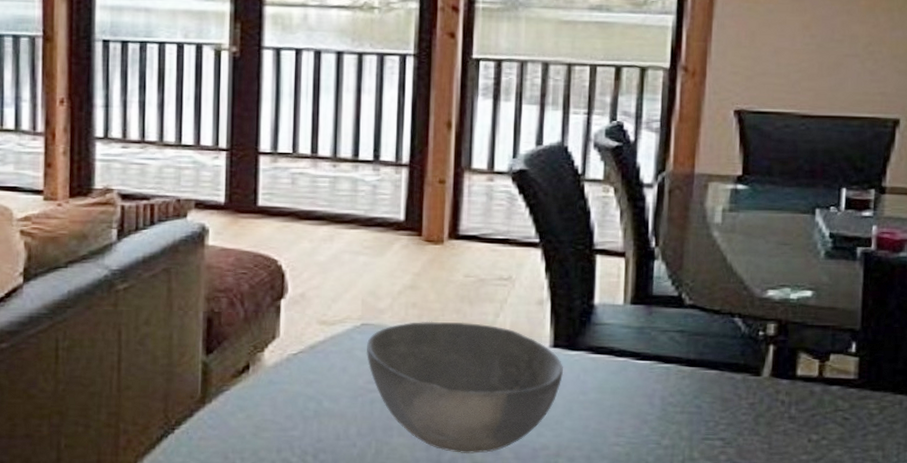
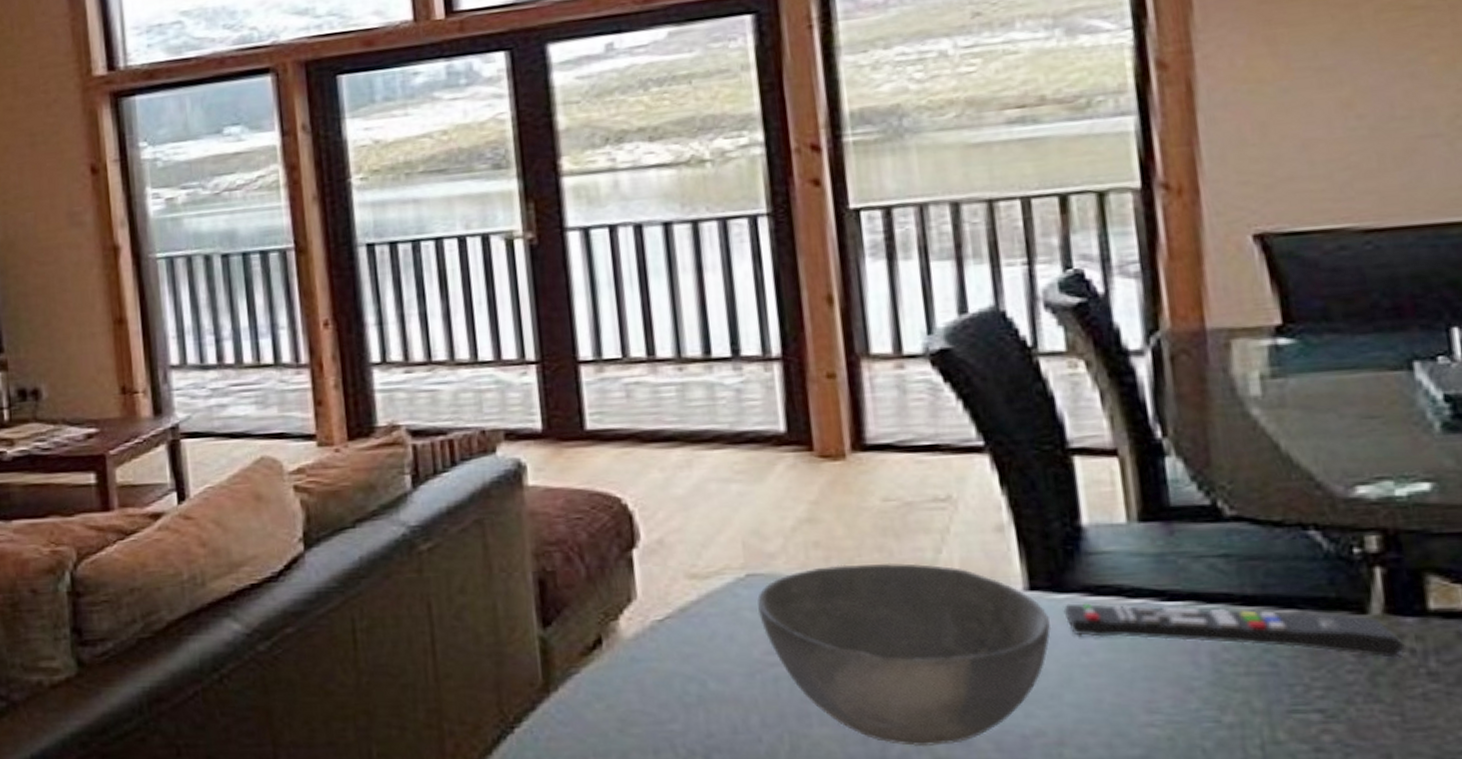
remote control: none [573,358,779,406] -> present [1063,603,1405,658]

